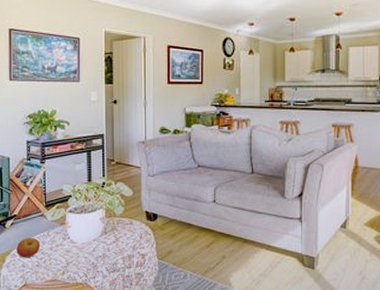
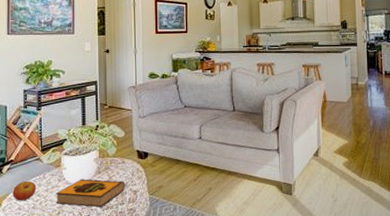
hardback book: none [60,239,133,270] -> present [55,179,125,208]

